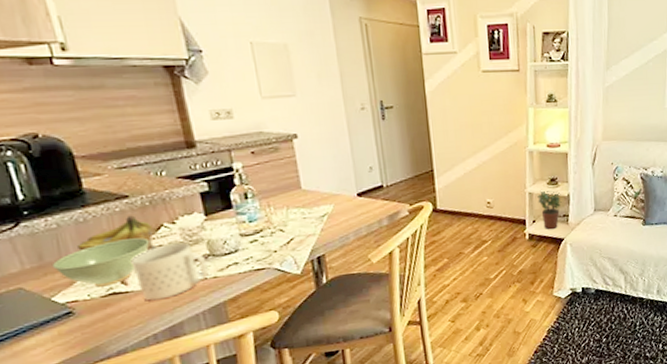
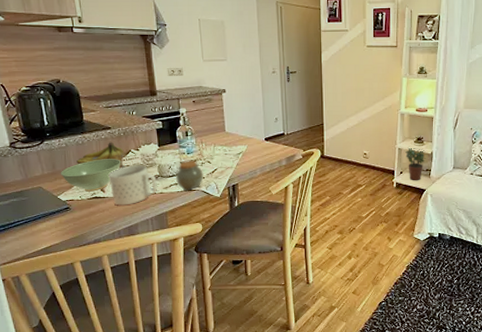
jar: none [234,230,275,270] -> present [176,161,203,190]

